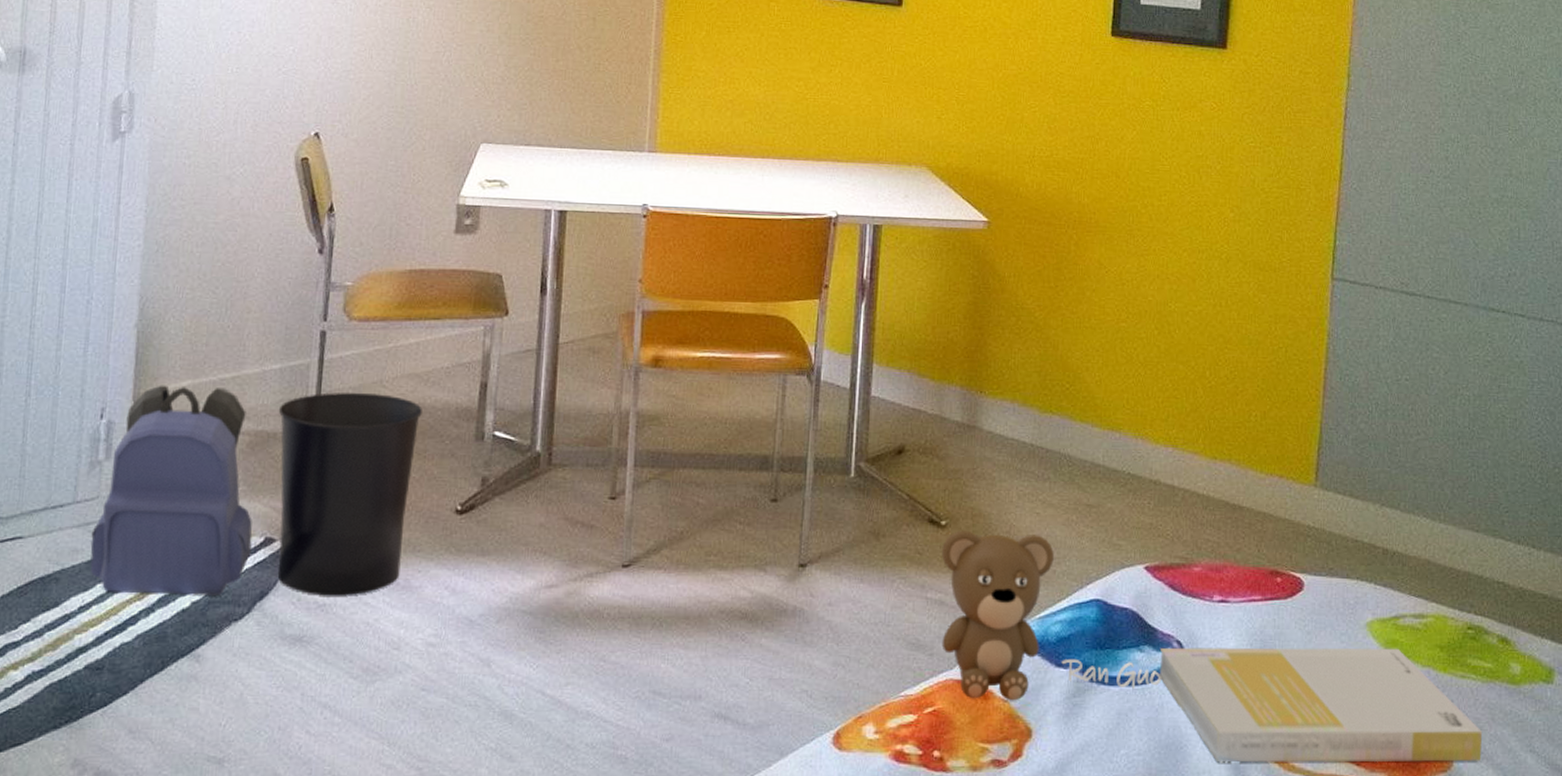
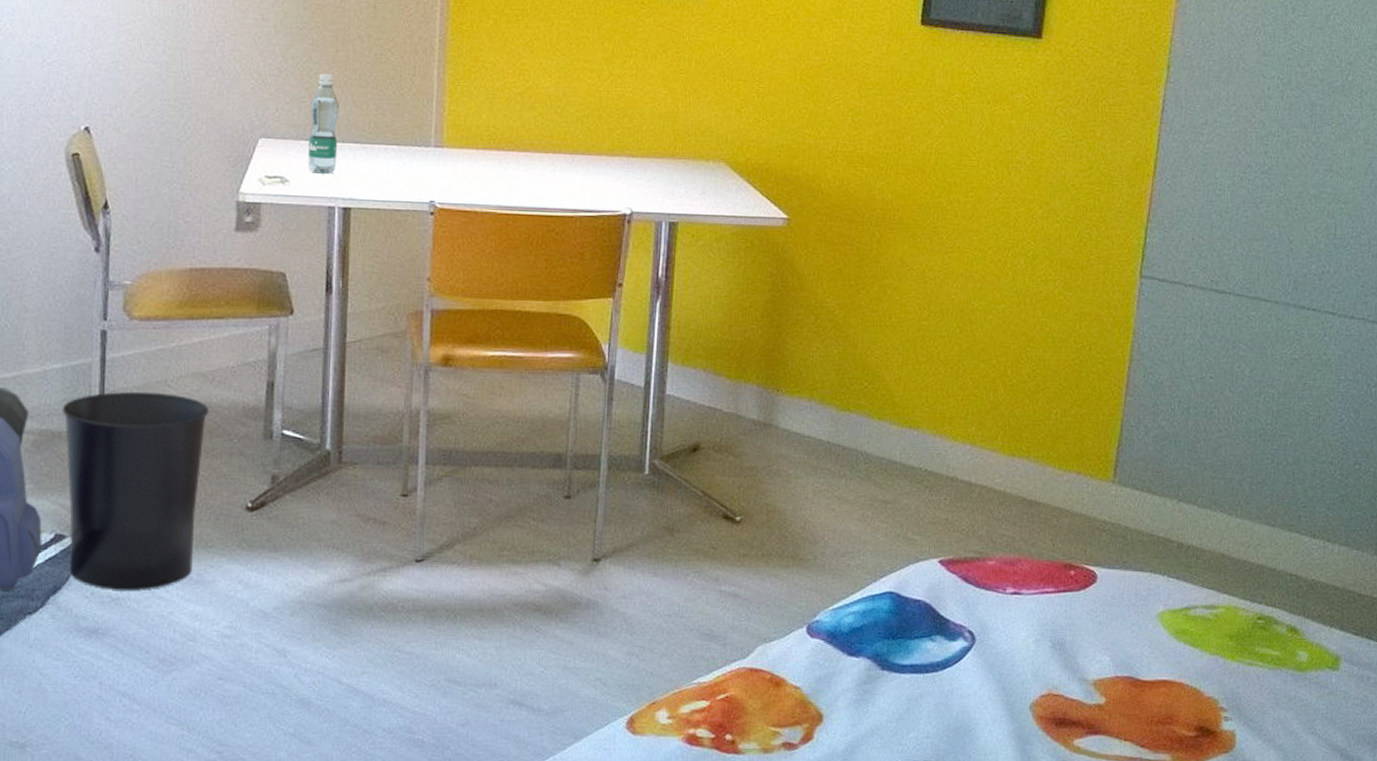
bottle: none [526,82,558,178] -> present [307,74,339,174]
teddy bear: present [941,530,1161,701] -> none [735,526,952,688]
book: present [1159,647,1483,763] -> none [949,637,1266,745]

